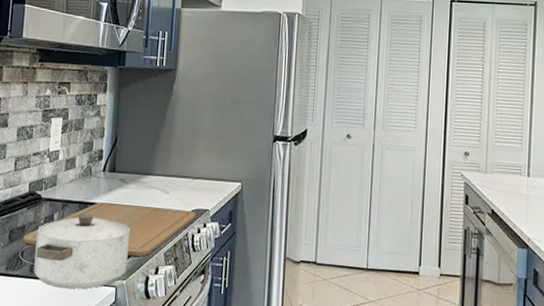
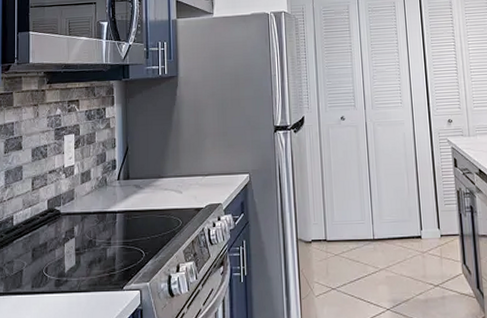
chopping board: present [22,202,196,257] -> none [45,206,210,261]
cooking pot: present [33,213,131,289] -> none [58,223,150,299]

